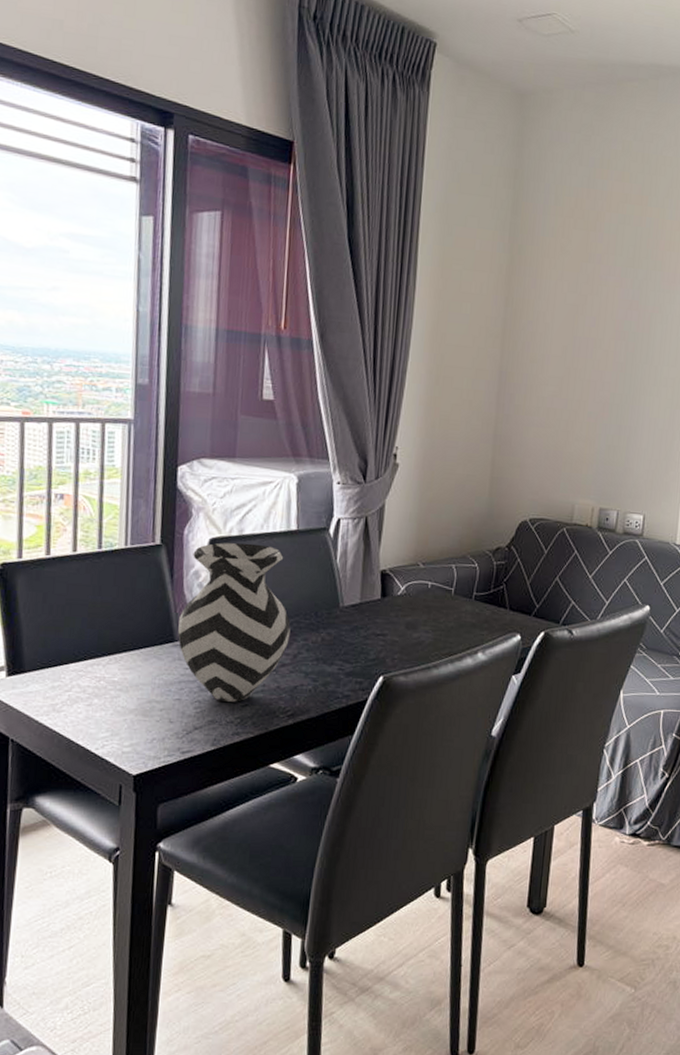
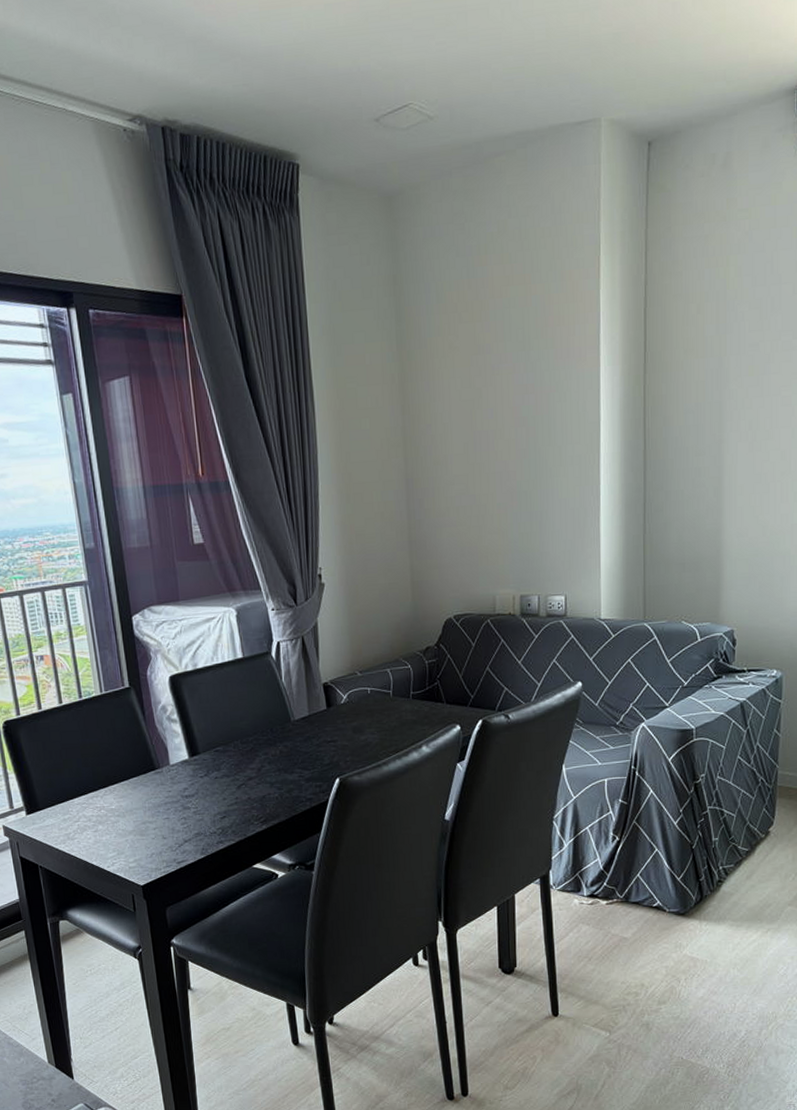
vase: present [178,542,291,702] -> none [156,675,252,816]

